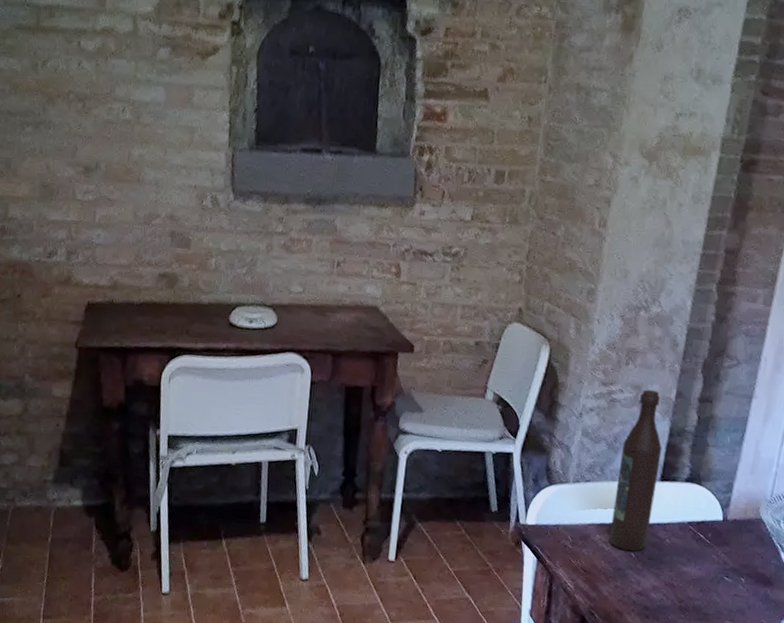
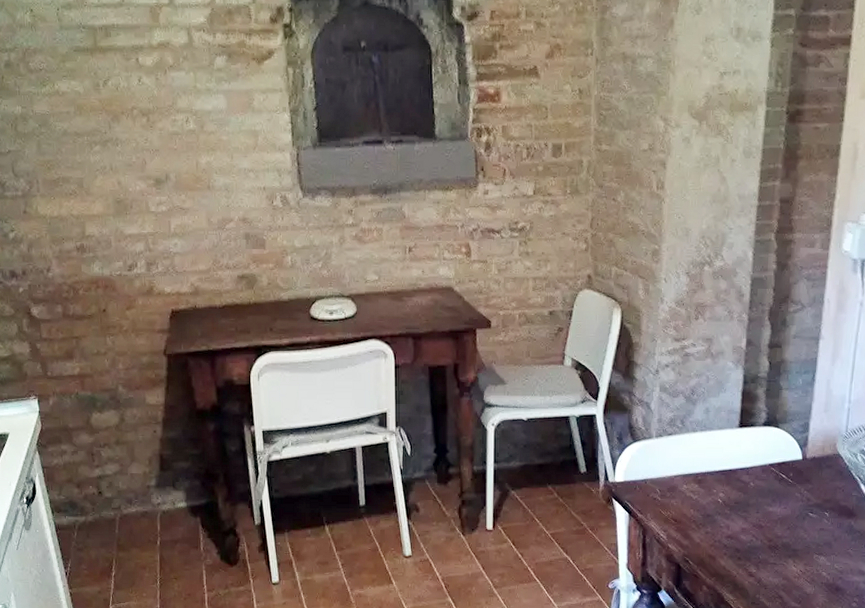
wine bottle: present [609,389,662,551] -> none [696,341,738,497]

